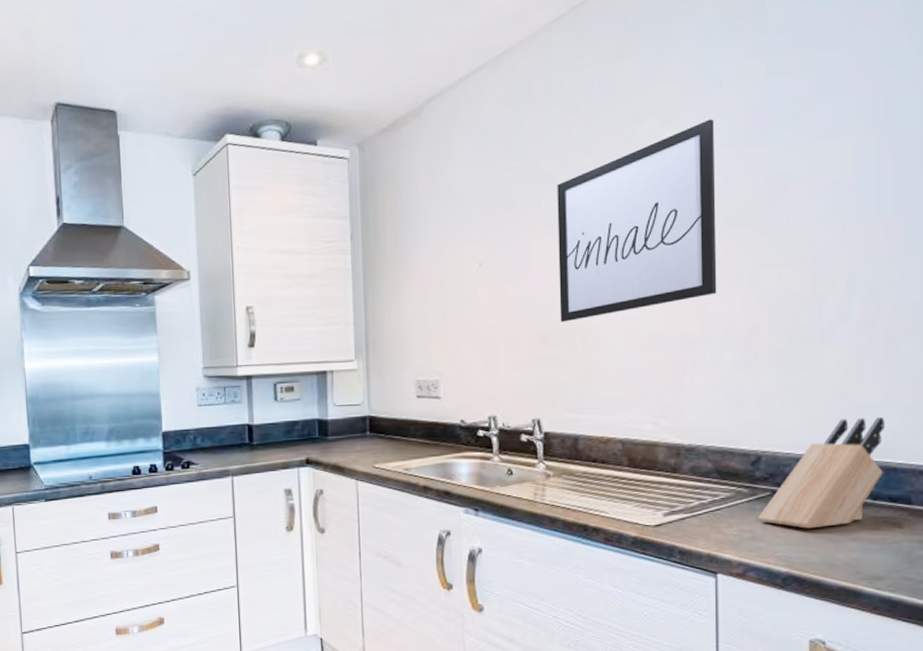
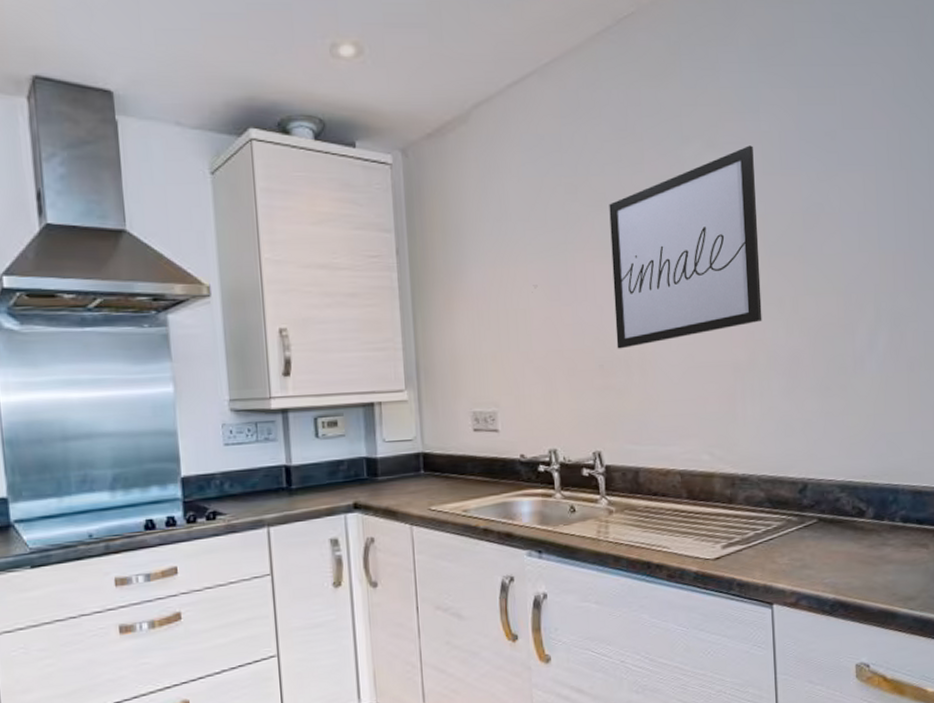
knife block: present [758,417,884,529] -> none [807,442,911,554]

